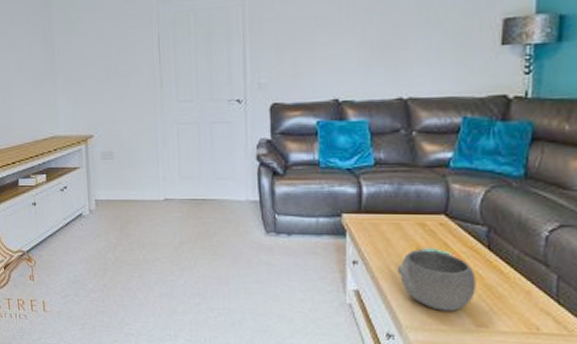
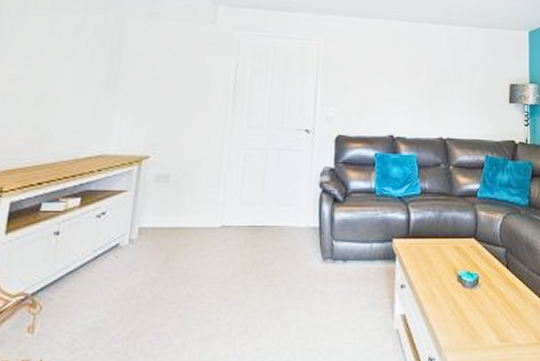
bowl: present [397,249,476,312] -> none [438,271,499,329]

